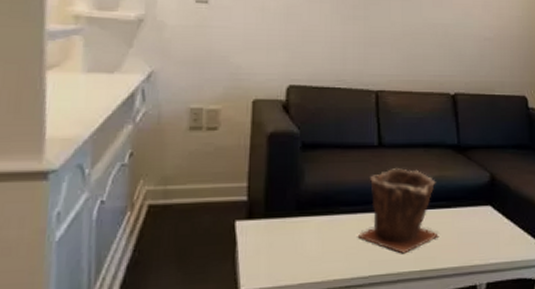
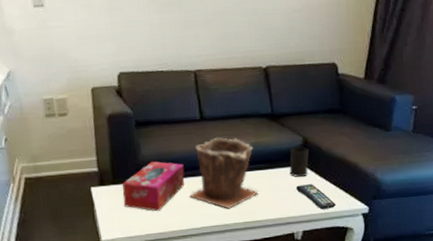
tissue box: none [275,191,354,255] -> present [122,161,185,212]
cup: none [474,183,497,218] -> present [289,146,310,177]
remote control: none [481,227,524,257] -> present [296,184,337,209]

